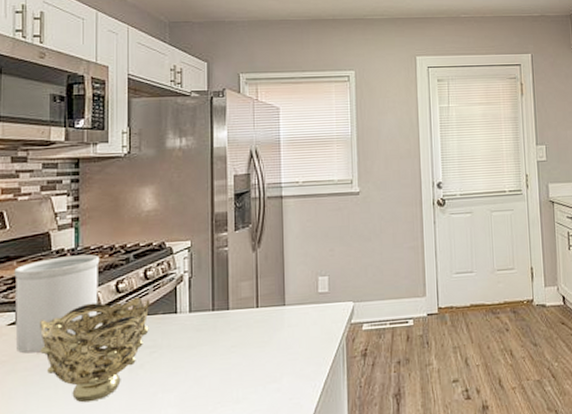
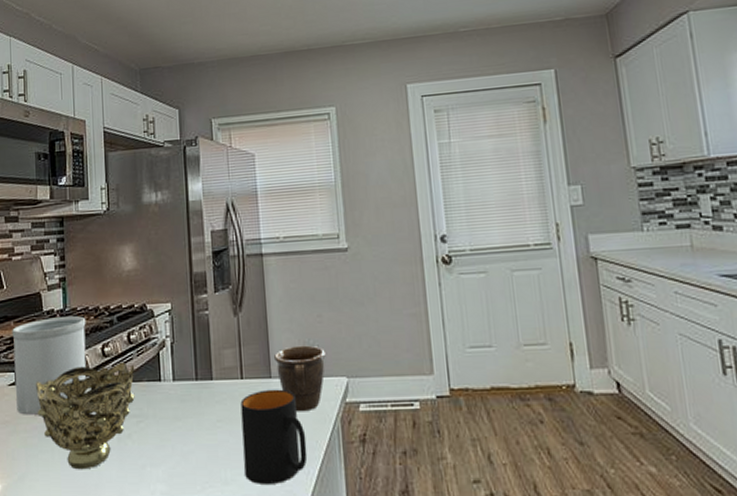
mug: none [255,315,315,400] -> present [240,389,308,484]
mug: none [289,275,336,334] -> present [274,345,326,412]

